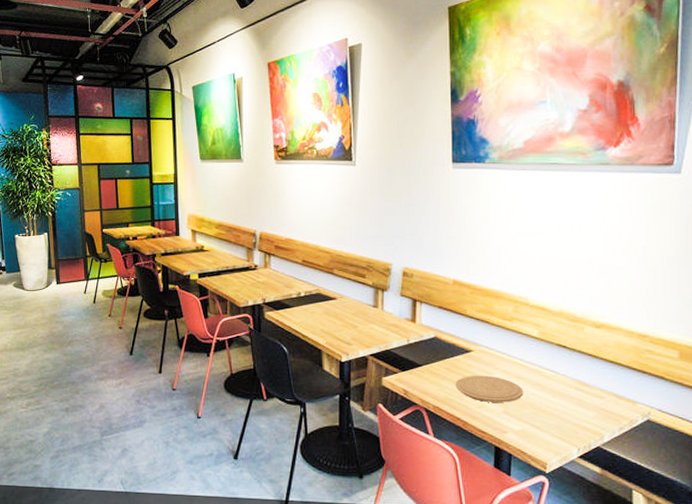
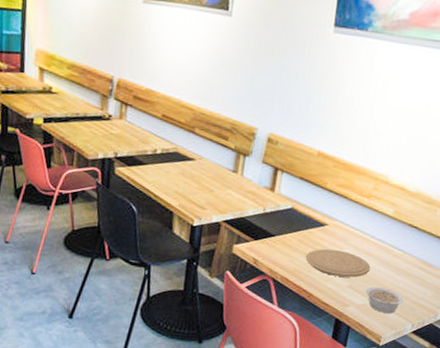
legume: none [521,411,563,438] -> present [365,287,403,314]

